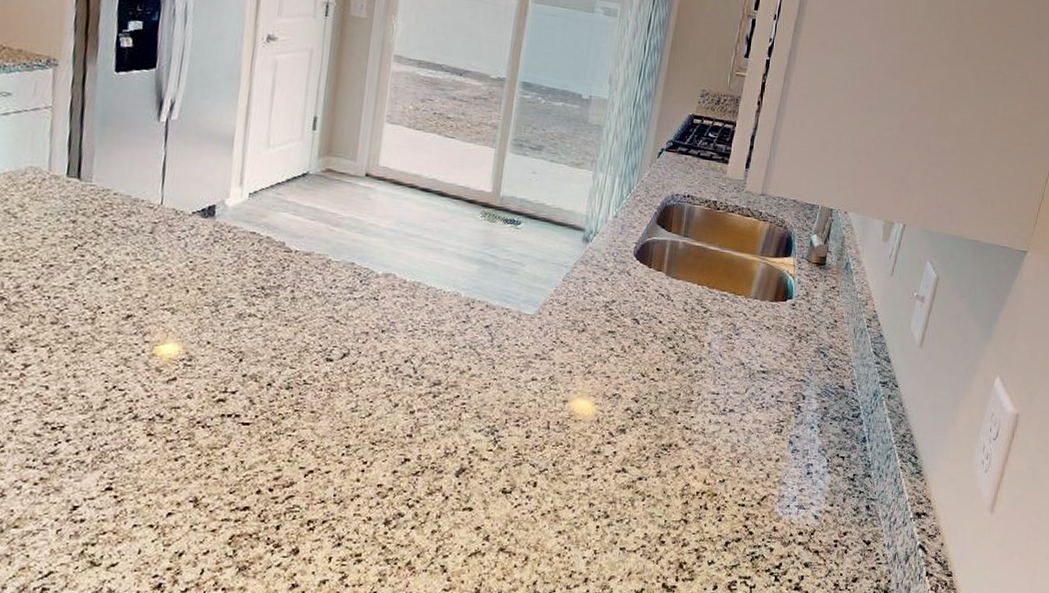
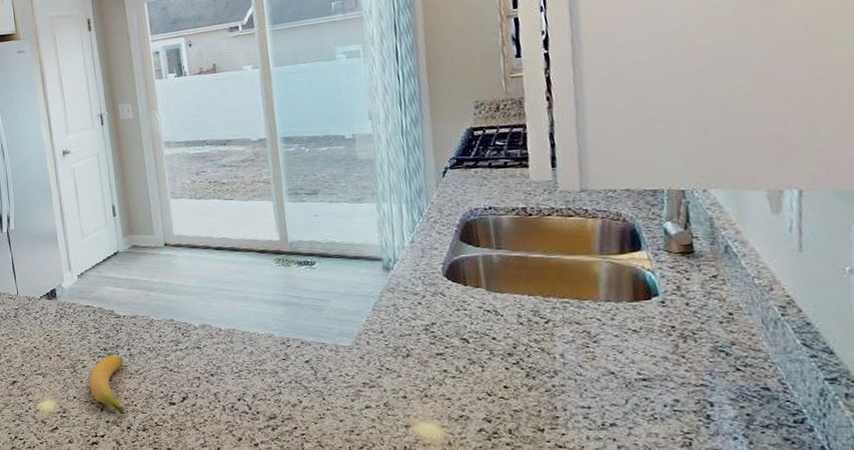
banana: none [231,295,282,368] -> present [88,355,125,414]

